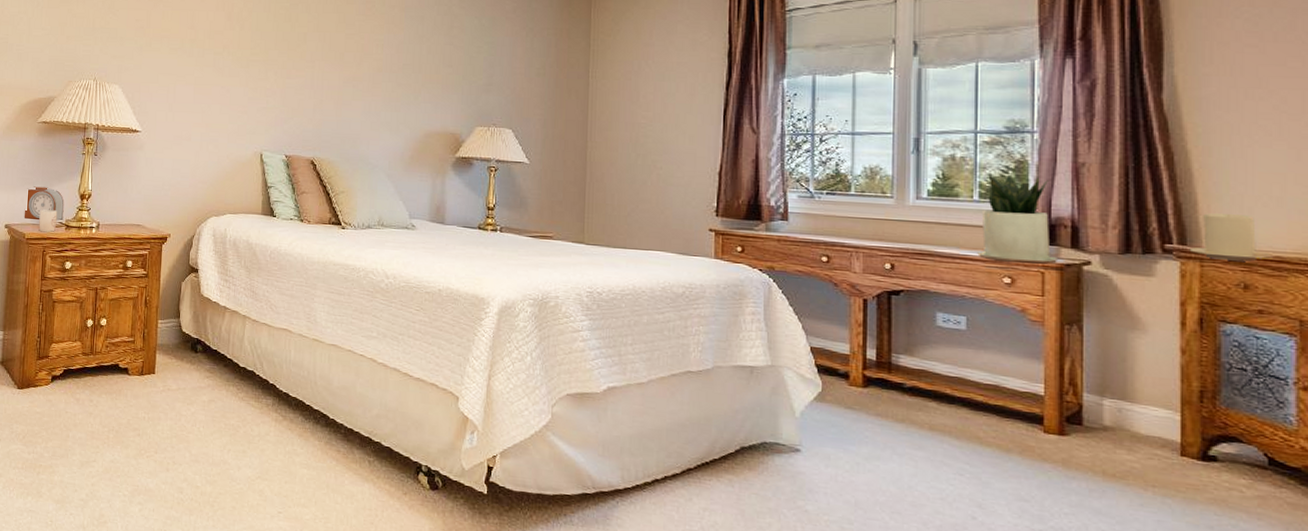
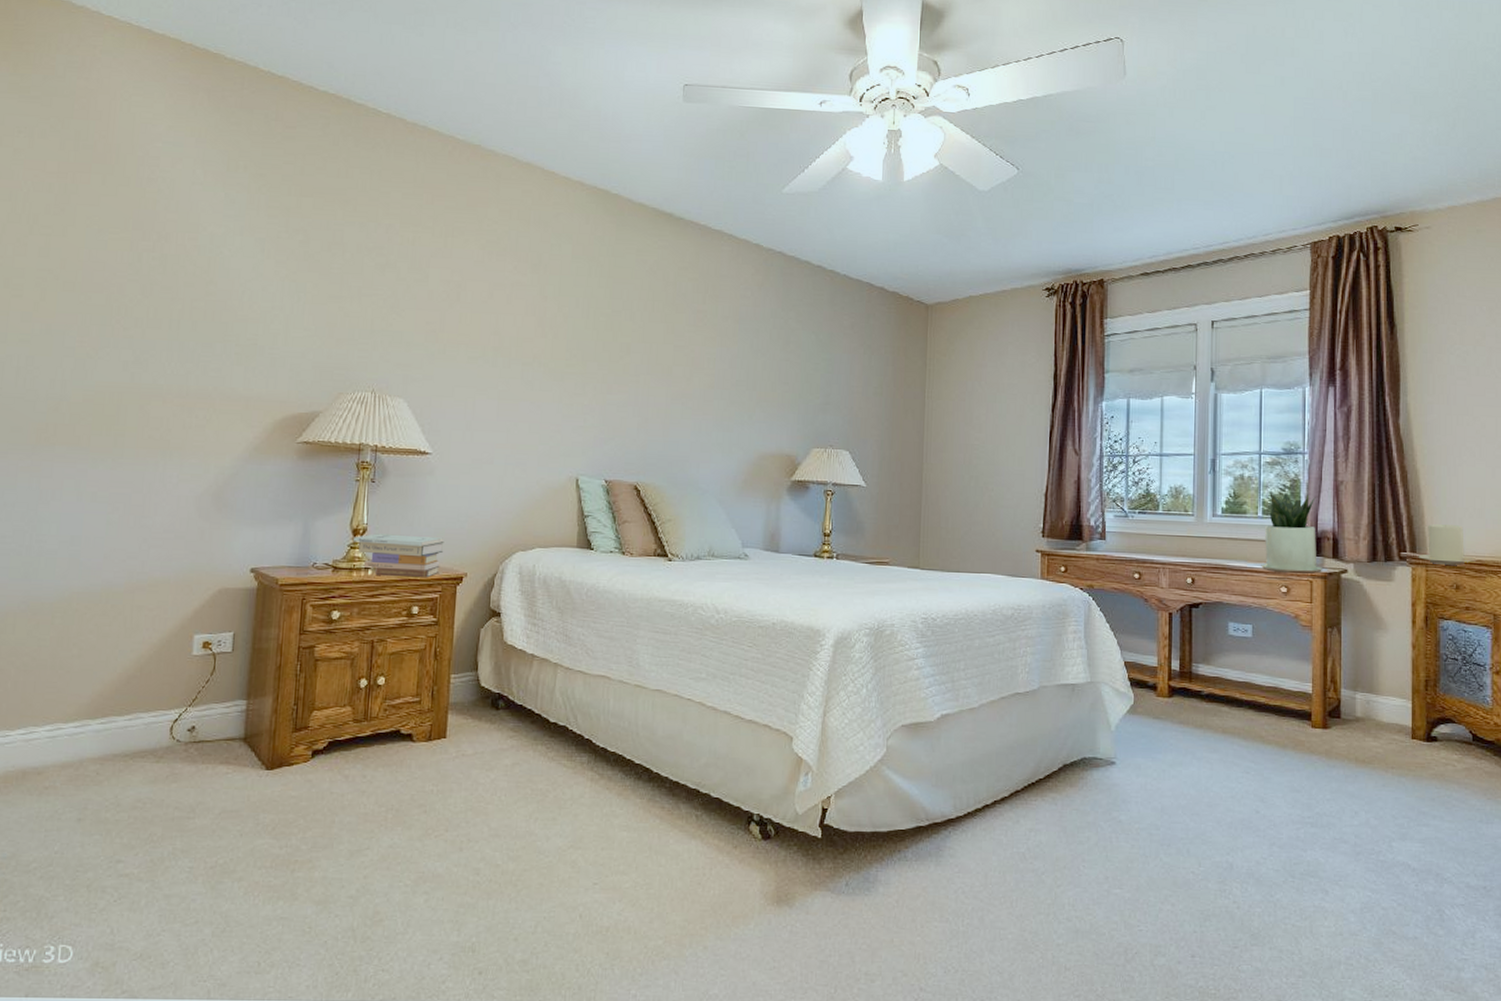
alarm clock: present [24,186,64,221] -> none [276,520,331,562]
mug: present [39,209,58,233] -> none [296,547,322,577]
books: none [81,198,152,237] -> present [354,533,444,578]

